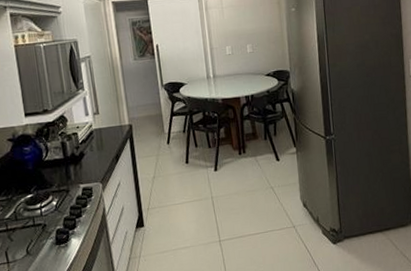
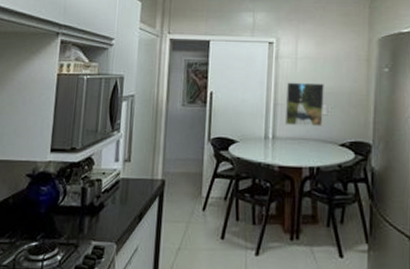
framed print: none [218,26,251,65] -> present [284,82,324,127]

